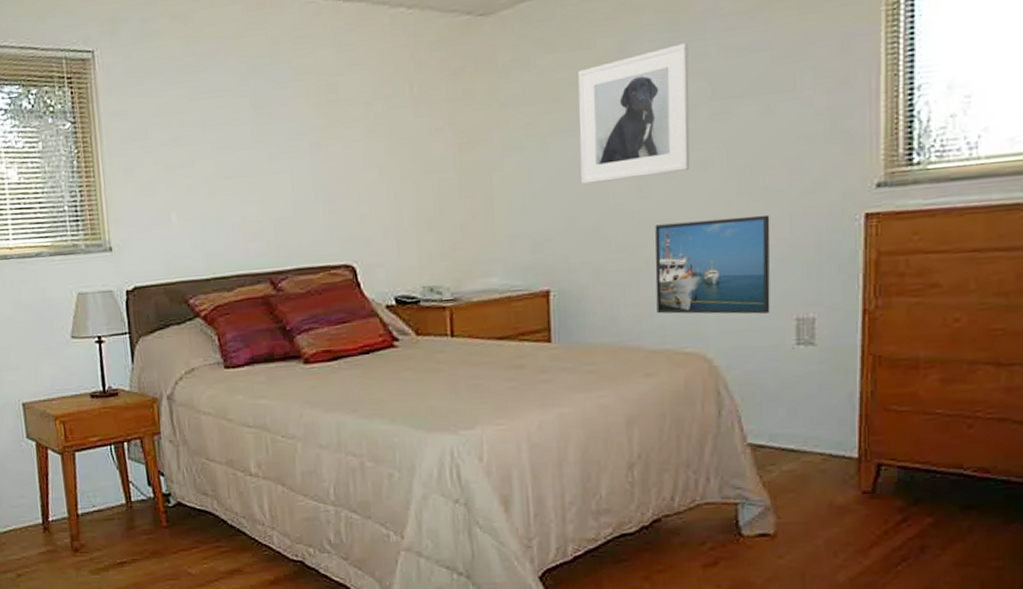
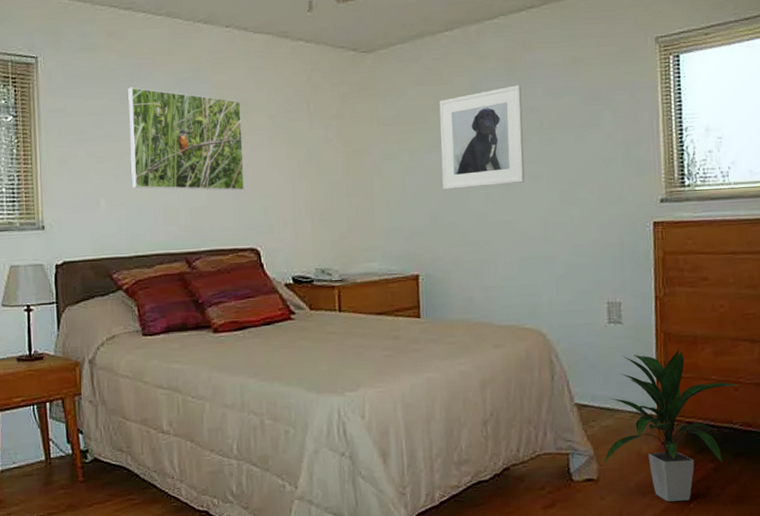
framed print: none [197,79,337,200] -> present [128,87,245,191]
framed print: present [655,214,771,314] -> none [500,220,588,298]
indoor plant: none [781,375,977,562] -> present [602,348,740,502]

